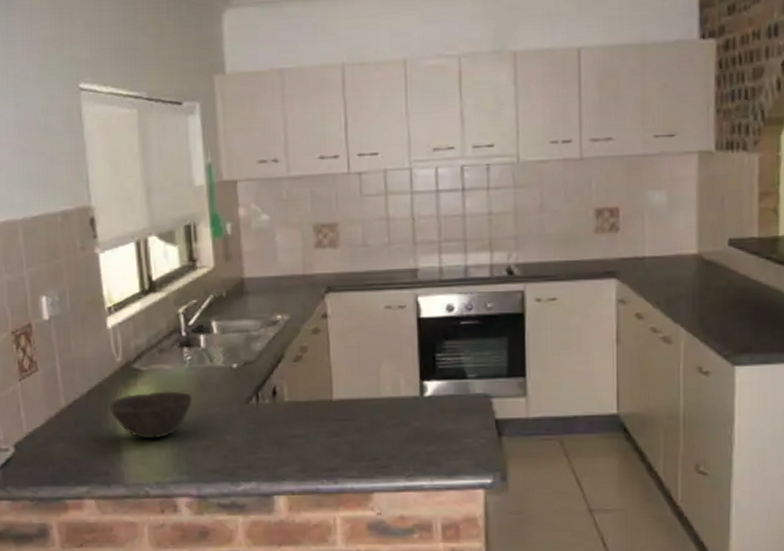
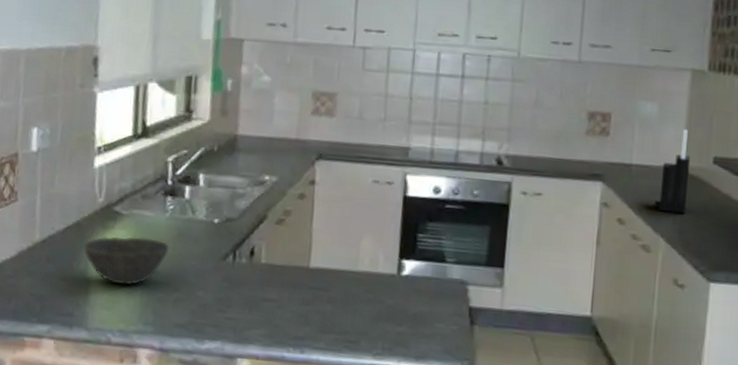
knife block: none [671,214,705,301] -> present [654,128,691,214]

